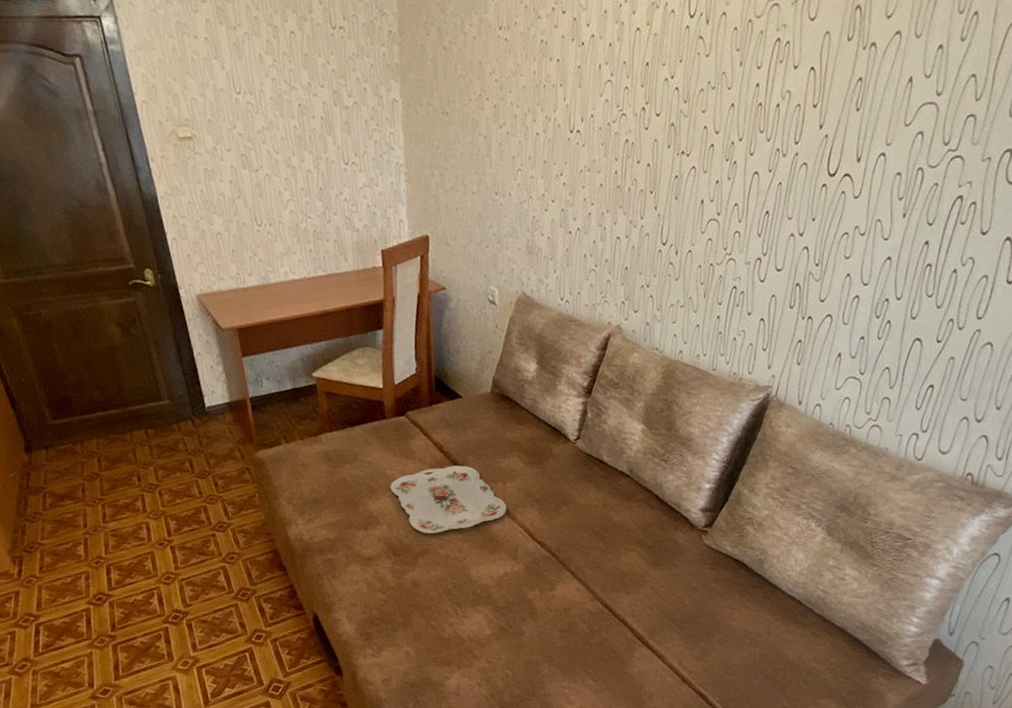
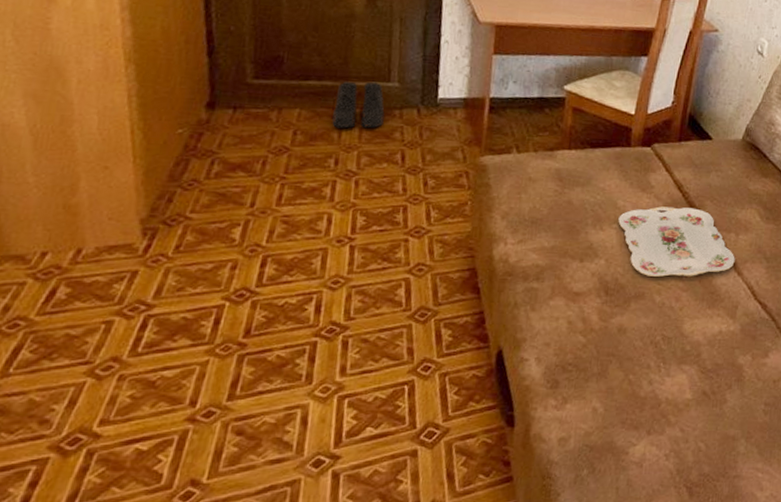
boots: none [121,403,167,450] -> present [332,81,385,129]

